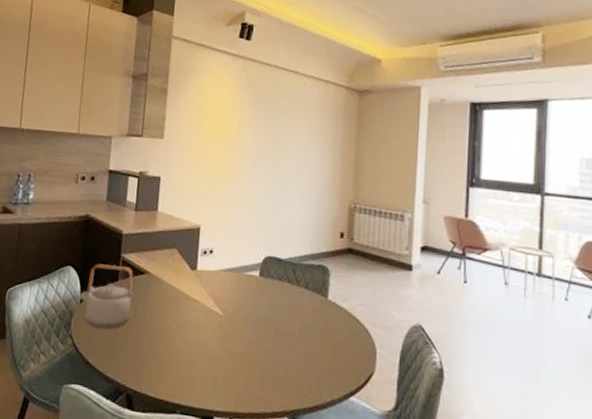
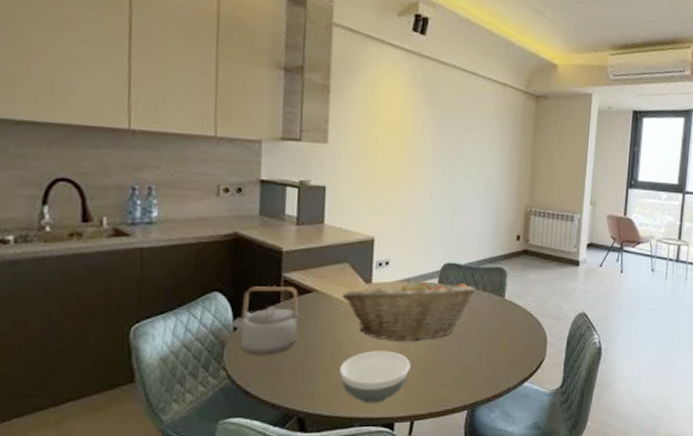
bowl: none [165,337,231,393] -> present [340,351,411,404]
fruit basket: none [169,269,297,334] -> present [341,279,476,342]

